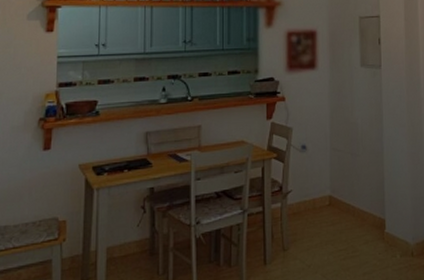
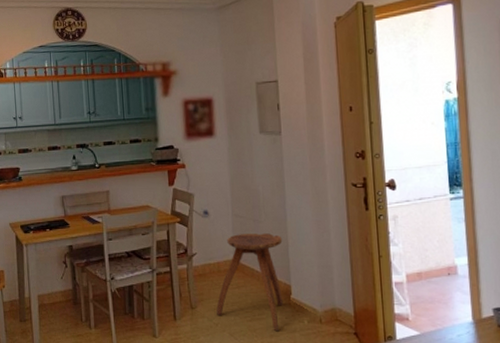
stool: none [310,167,379,269] -> present [216,233,283,332]

